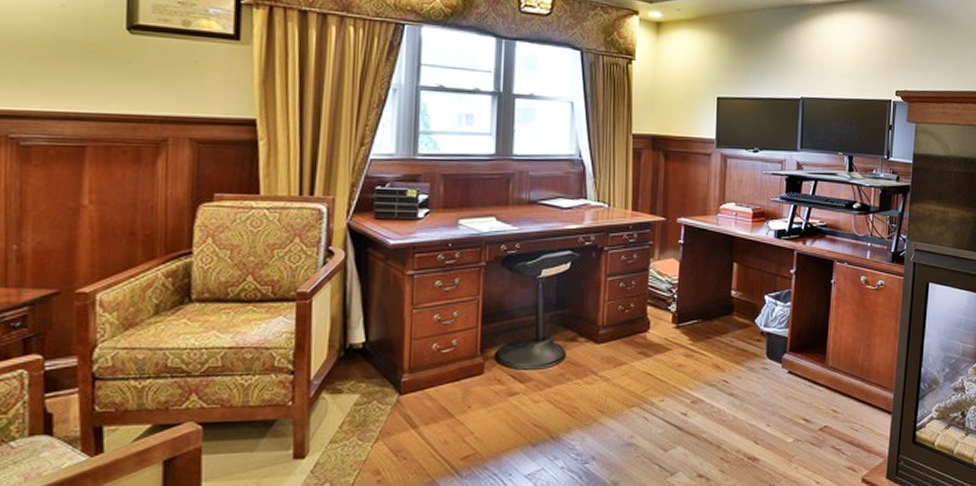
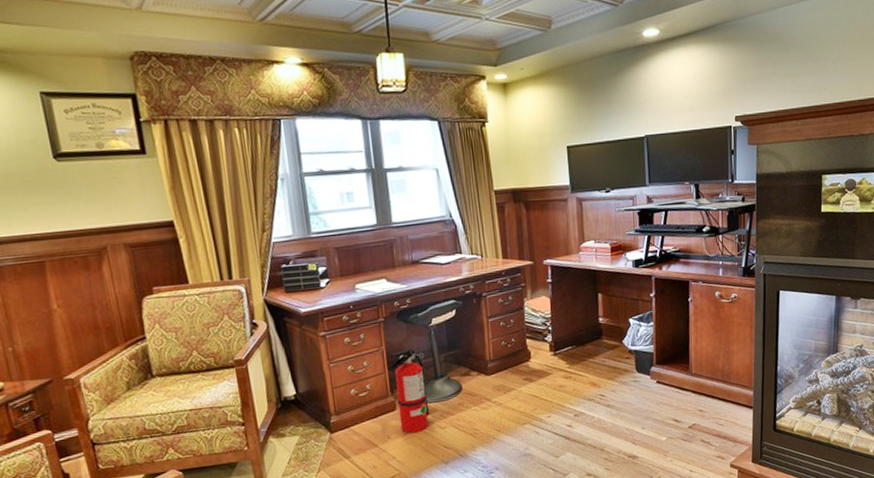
fire extinguisher: none [482,302,527,405] -> present [389,349,430,434]

